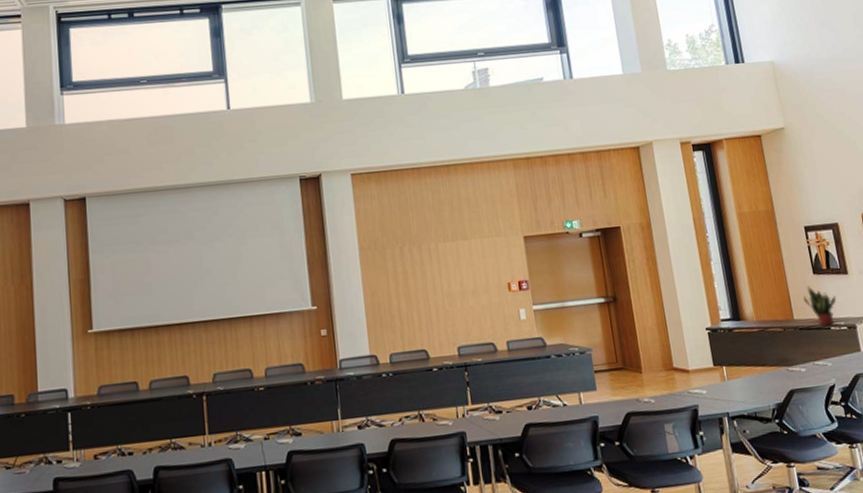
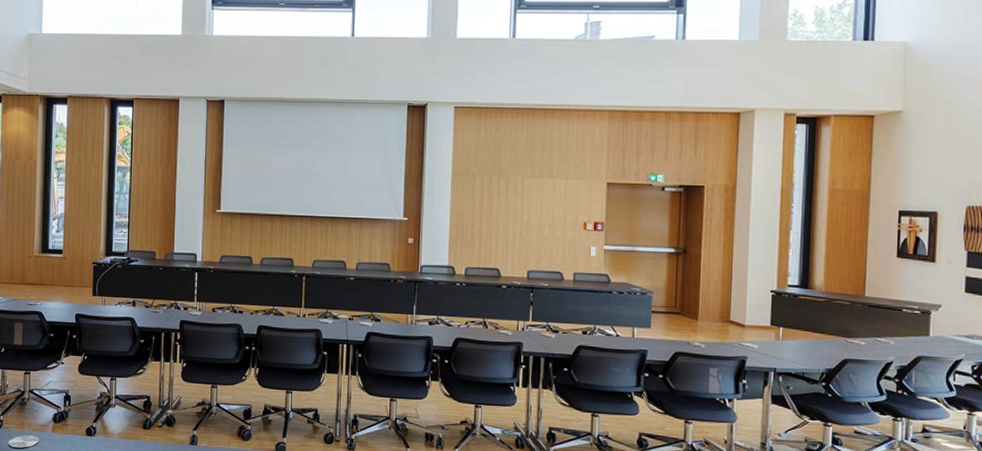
potted plant: present [803,286,837,326] -> none [879,267,916,308]

